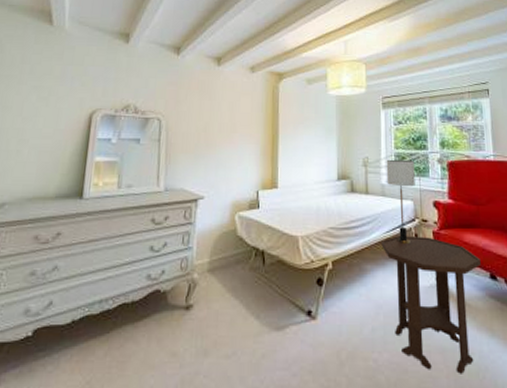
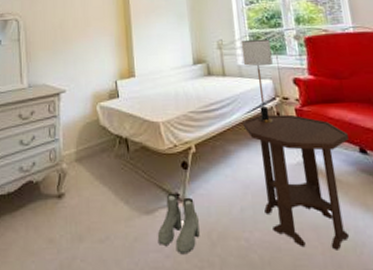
boots: none [285,309,329,374] -> present [157,193,200,255]

